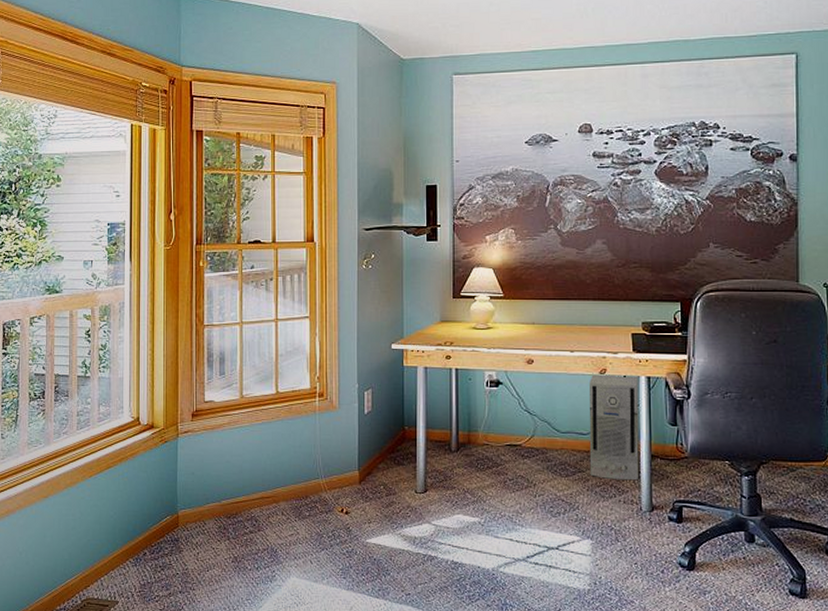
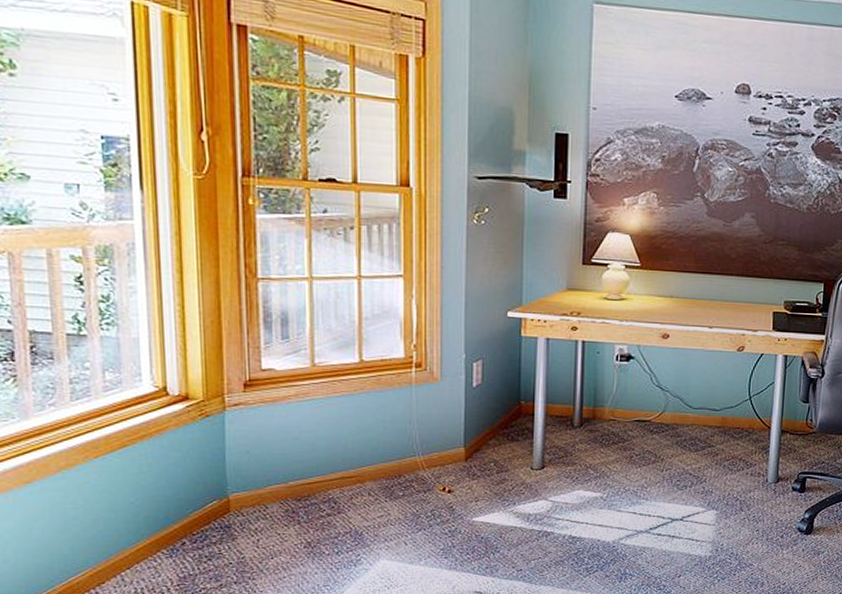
air purifier: present [589,373,639,481] -> none [719,350,775,454]

